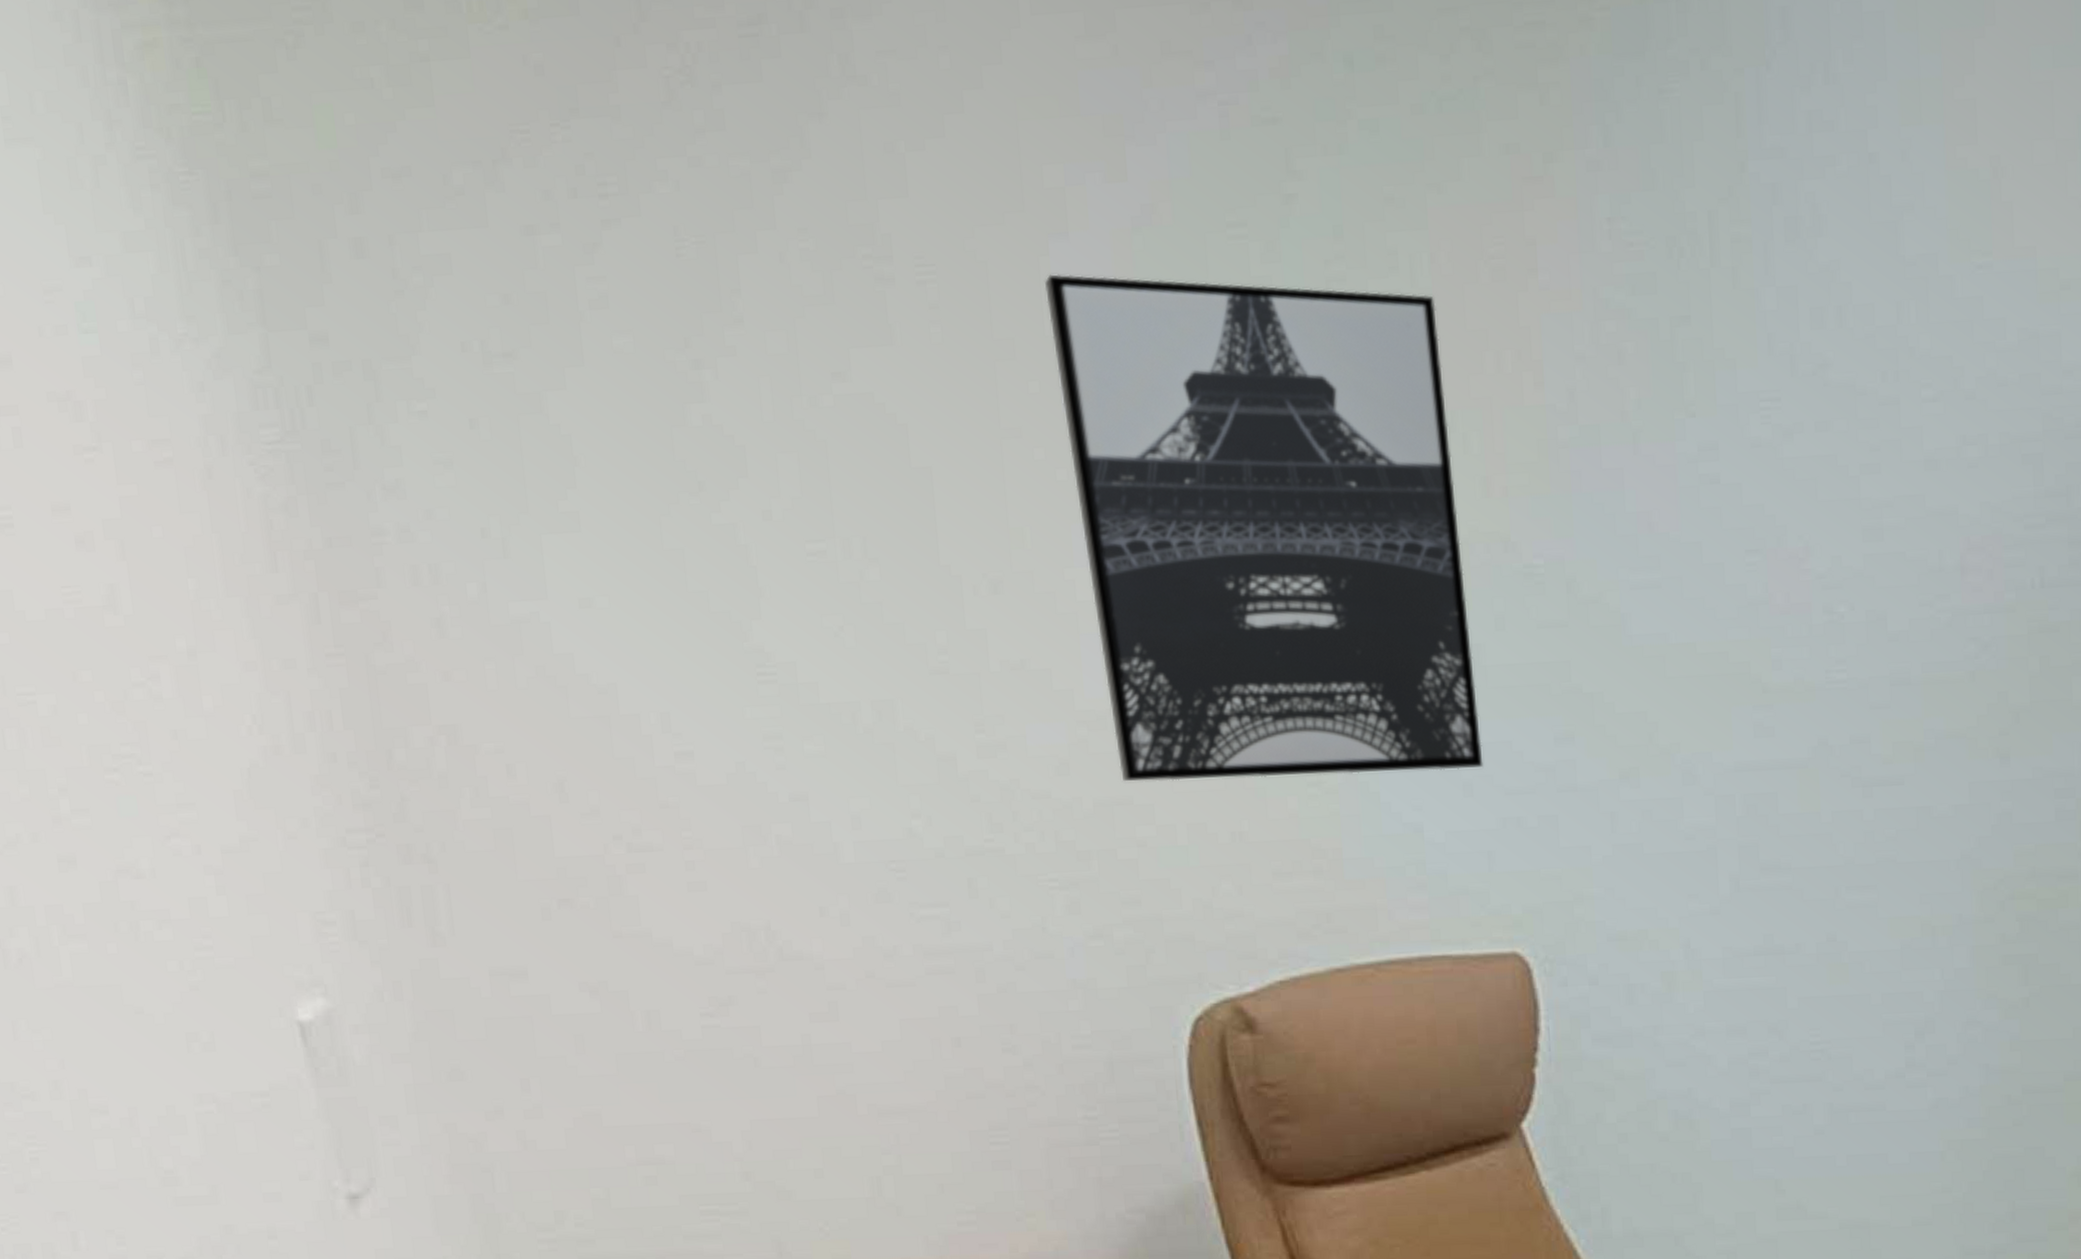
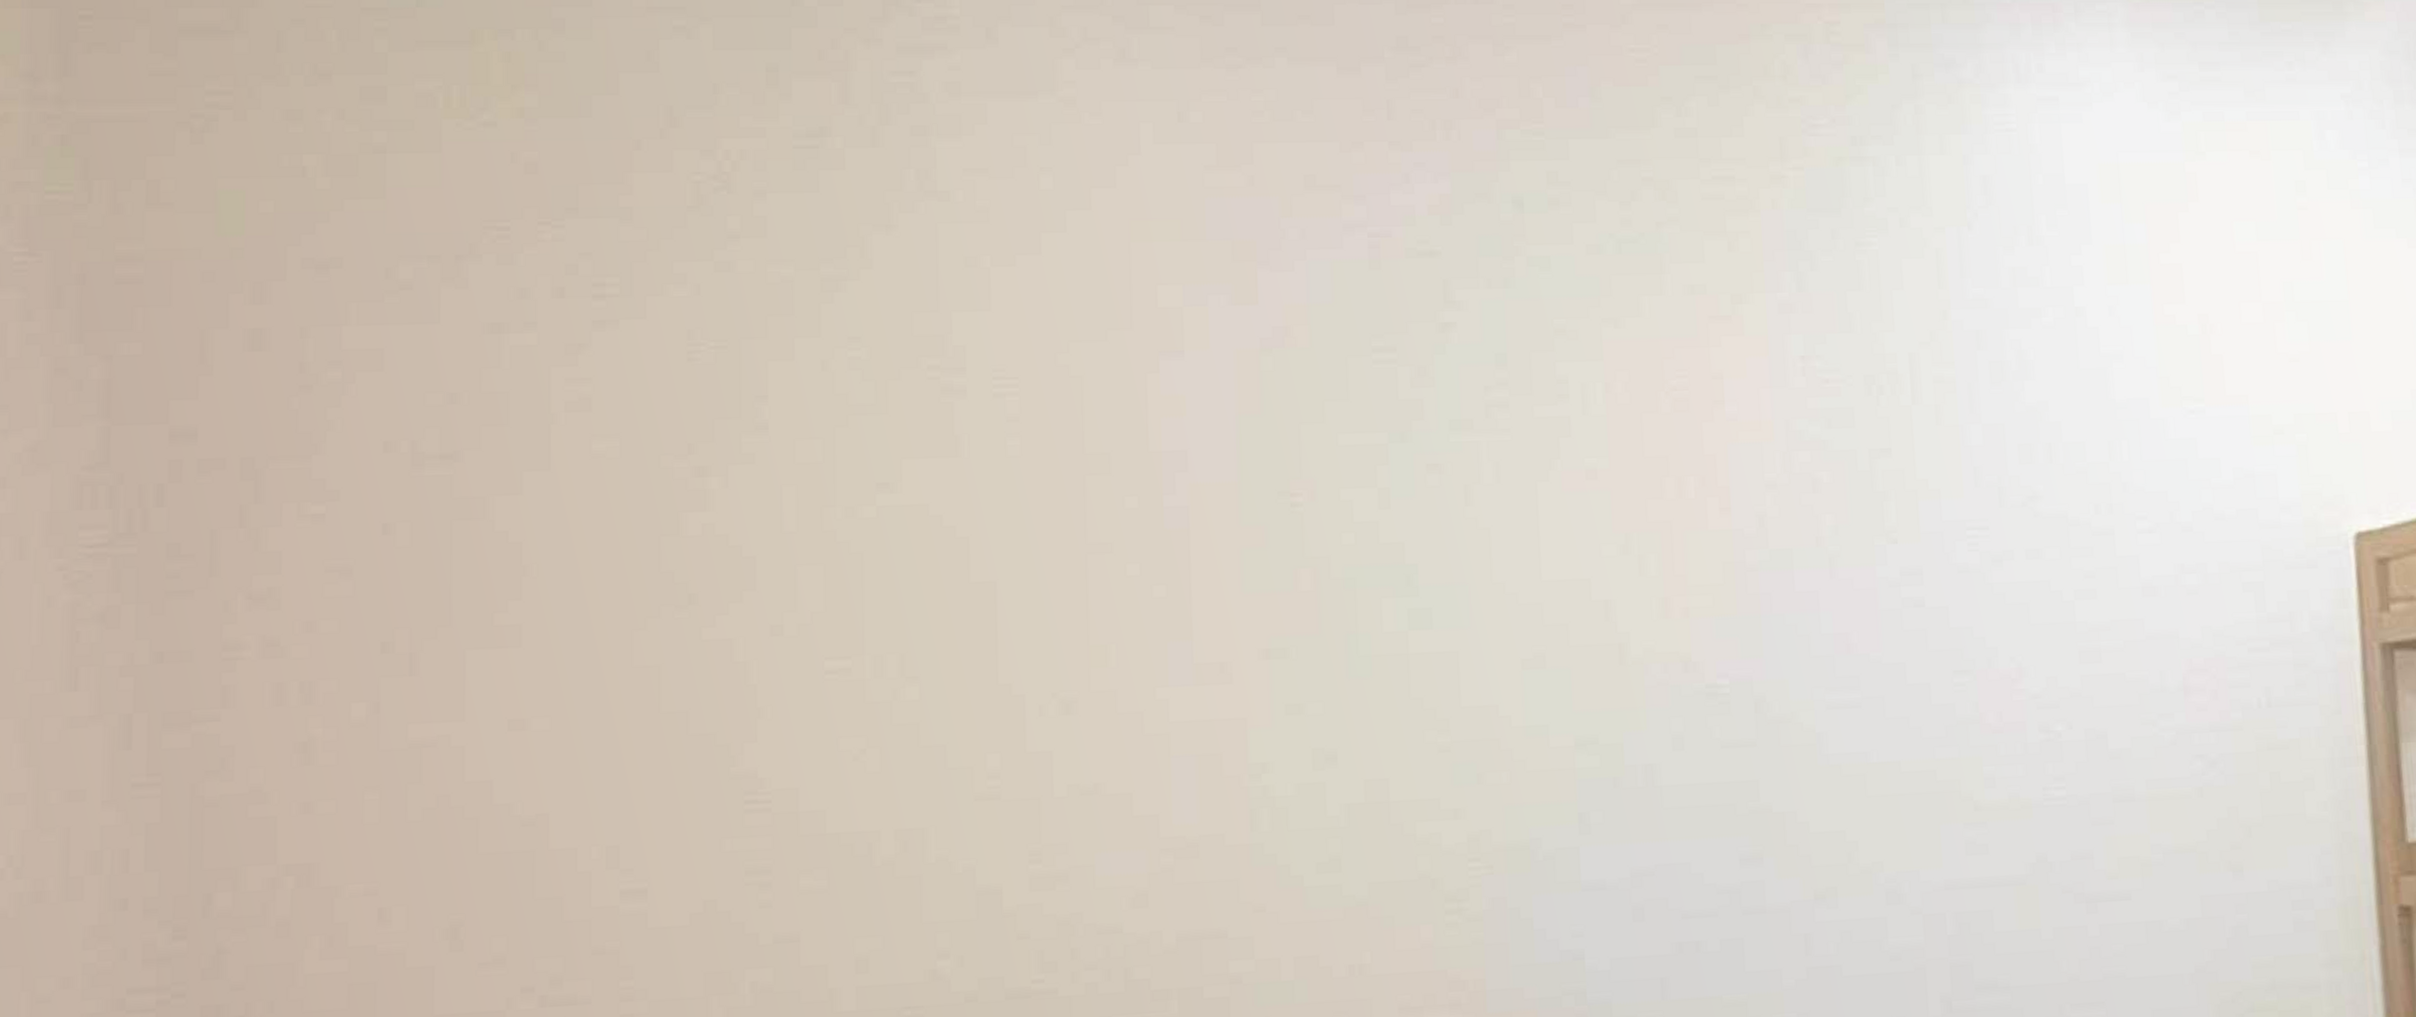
wall art: present [1045,274,1484,782] -> none [1152,391,1657,914]

